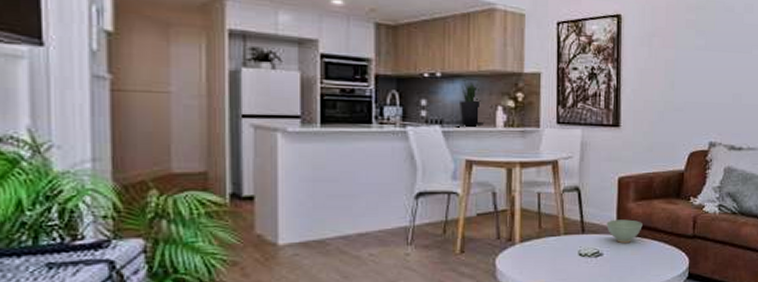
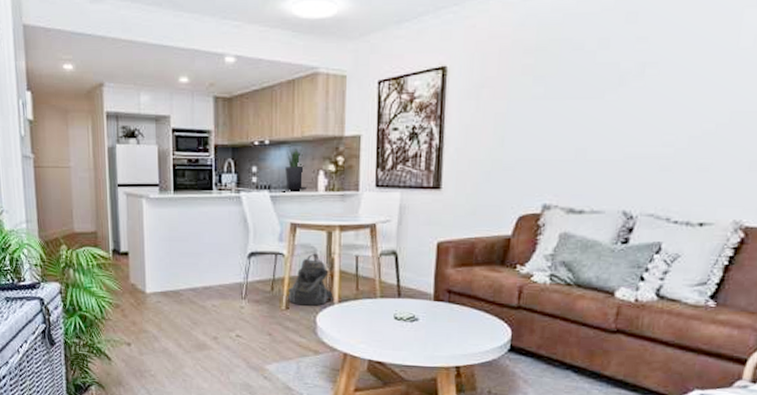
backpack: none [463,192,514,248] -> present [288,254,333,306]
bowl: present [606,219,643,244] -> none [423,285,462,311]

